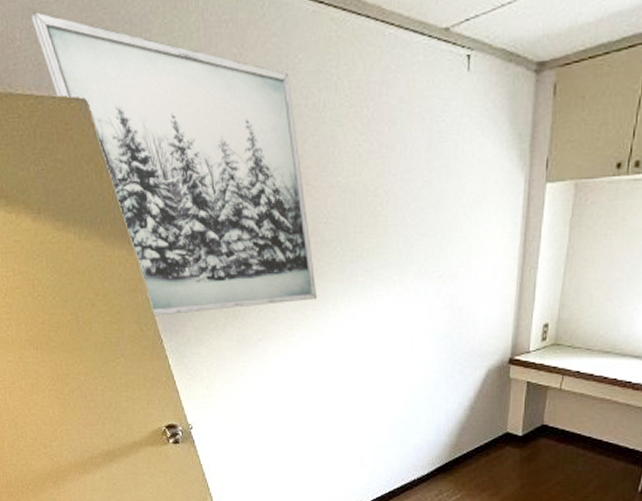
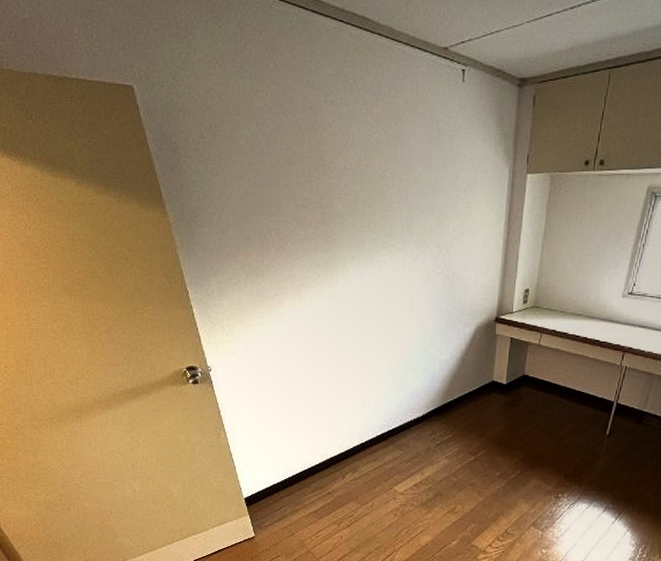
wall art: present [31,12,317,316] -> none [90,13,329,271]

